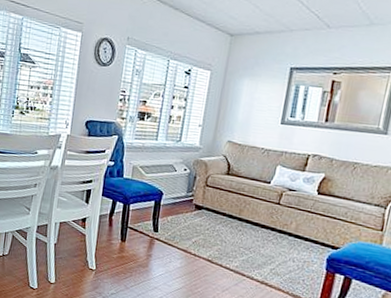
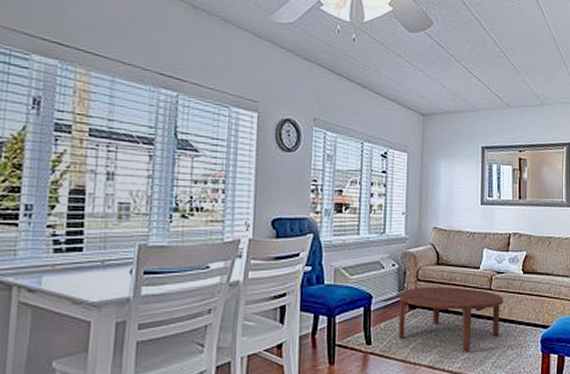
coffee table: none [183,191,292,256] -> present [398,286,504,352]

